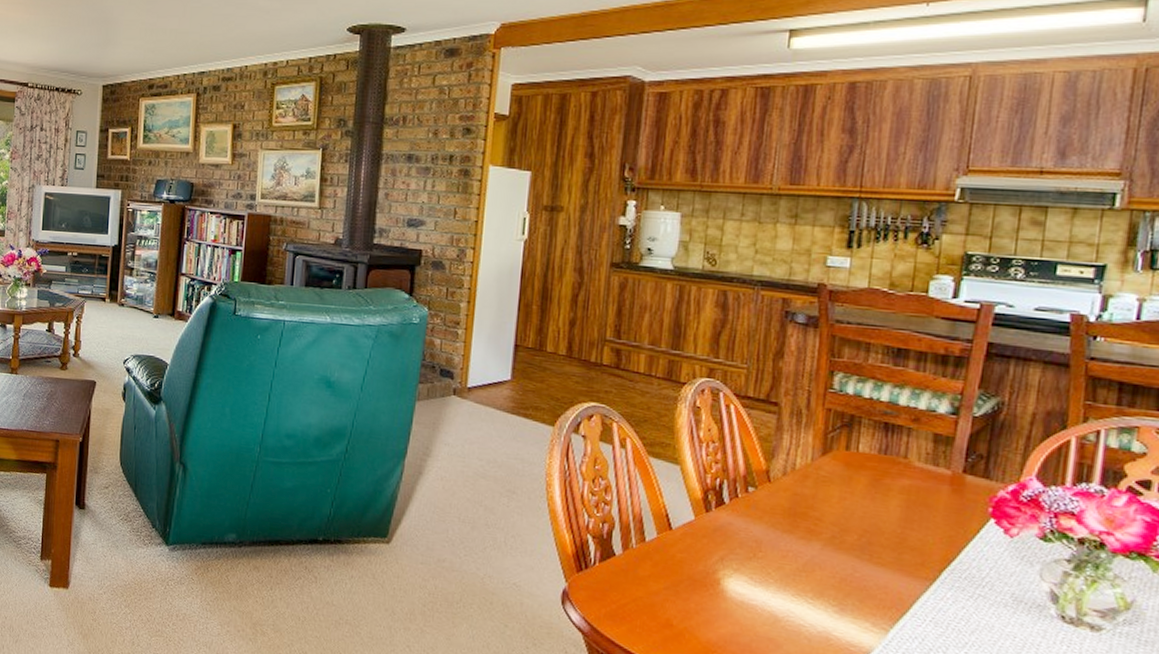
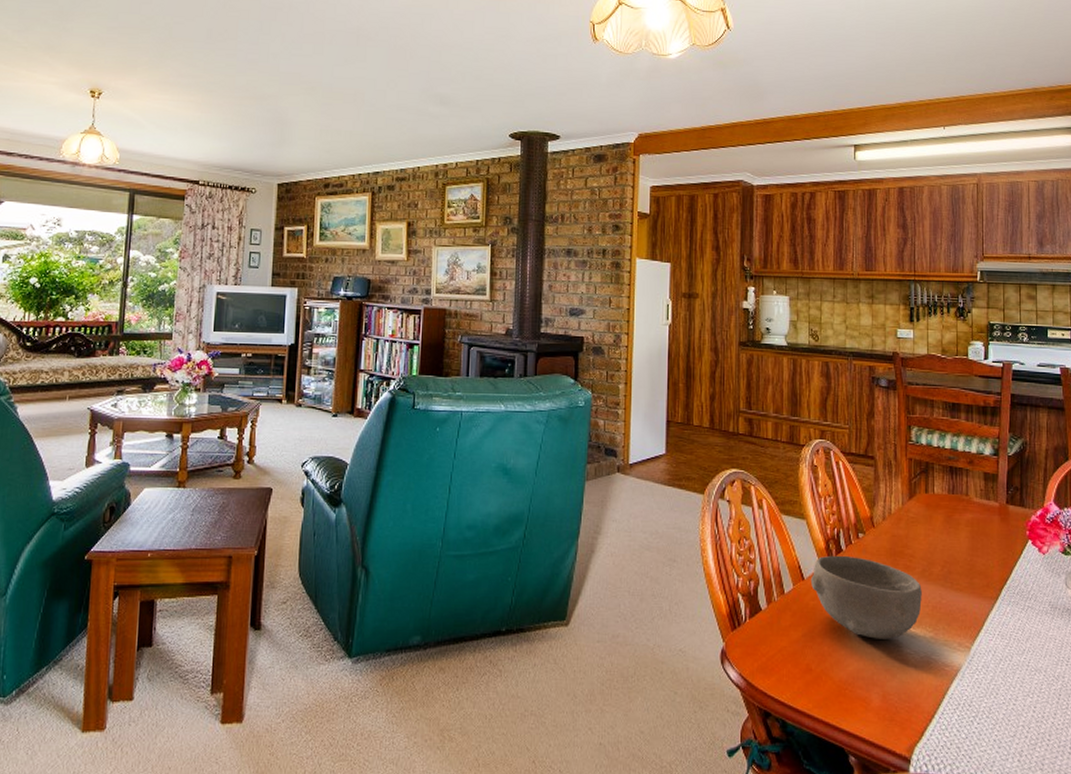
bowl: none [679,507,828,607] -> present [810,555,922,639]

